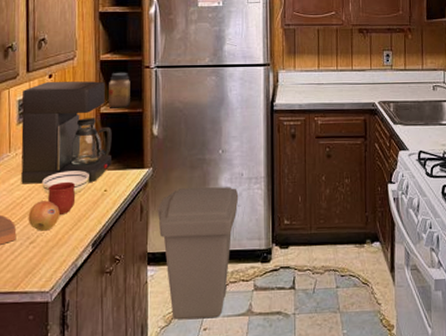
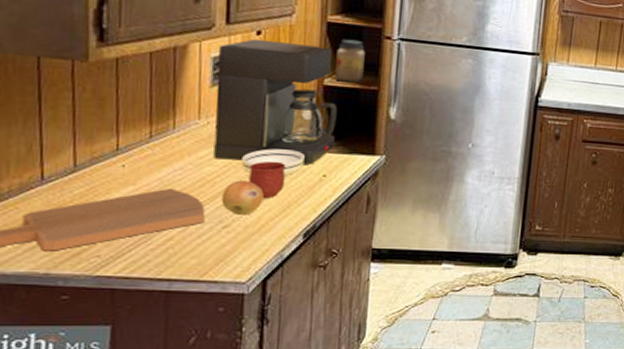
trash can: present [157,187,239,319] -> none [387,182,487,321]

